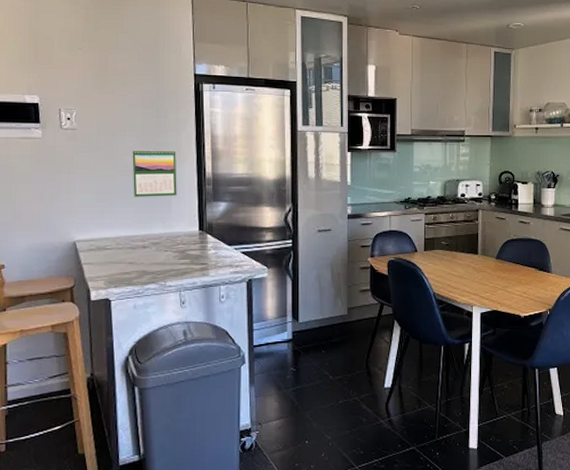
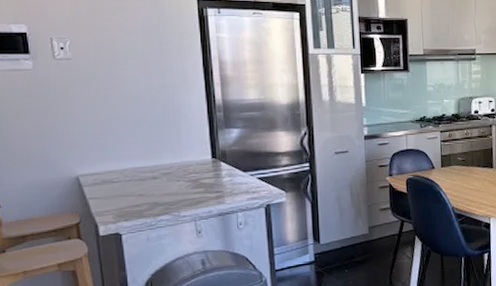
calendar: present [132,149,177,197] -> none [135,77,186,127]

